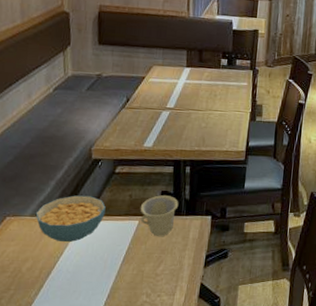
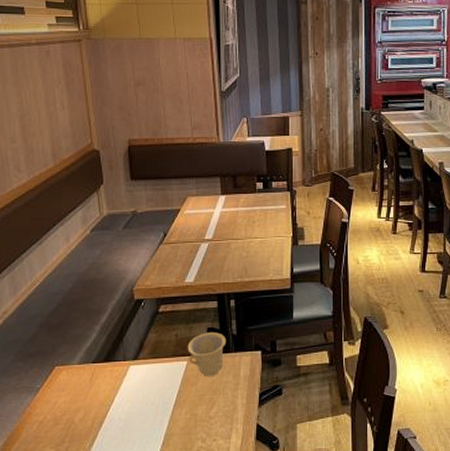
cereal bowl: present [35,195,106,242] -> none [83,339,152,388]

